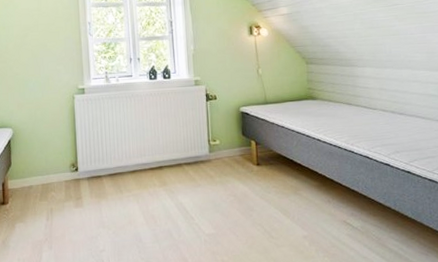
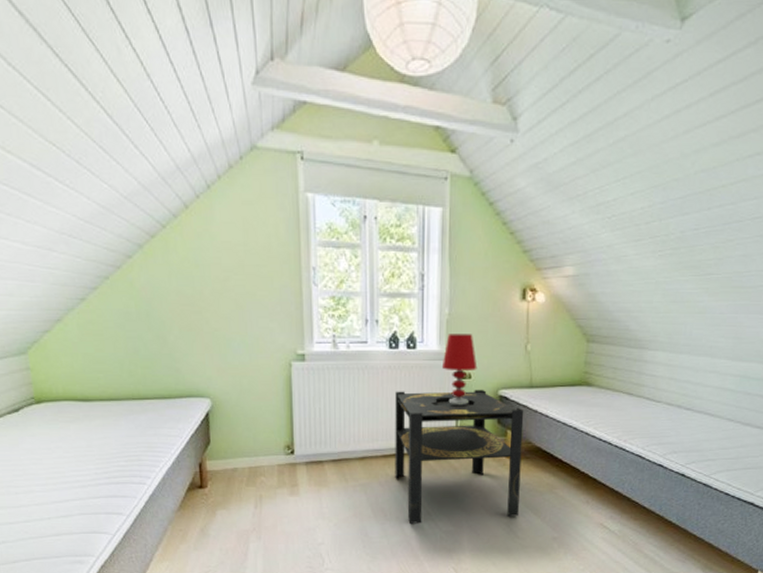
side table: none [157,107,270,228] -> present [395,389,524,524]
table lamp: none [192,64,221,121] -> present [441,334,478,404]

